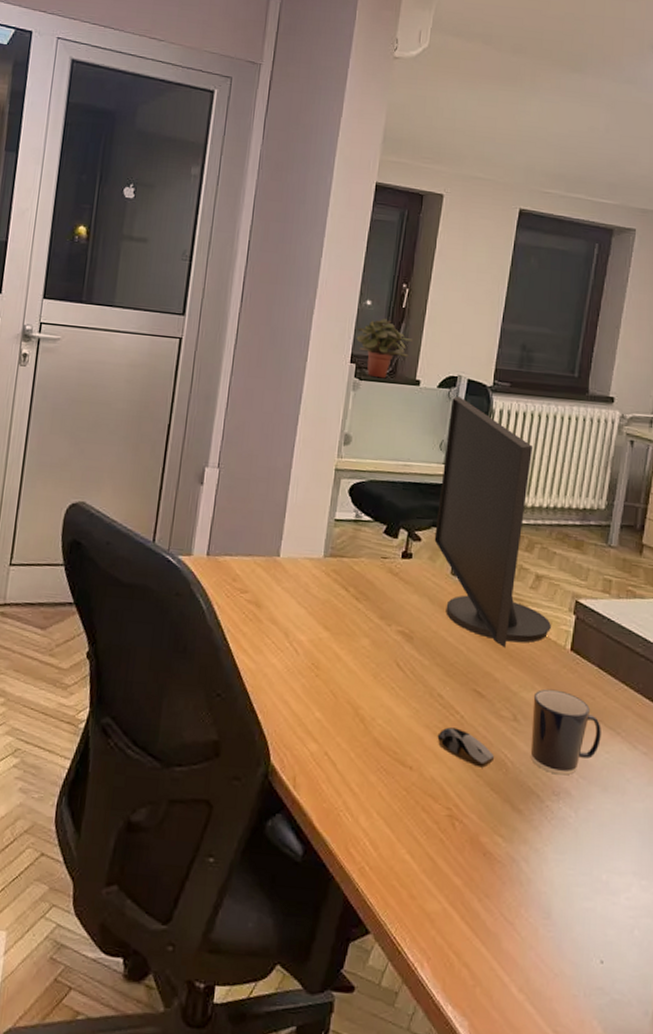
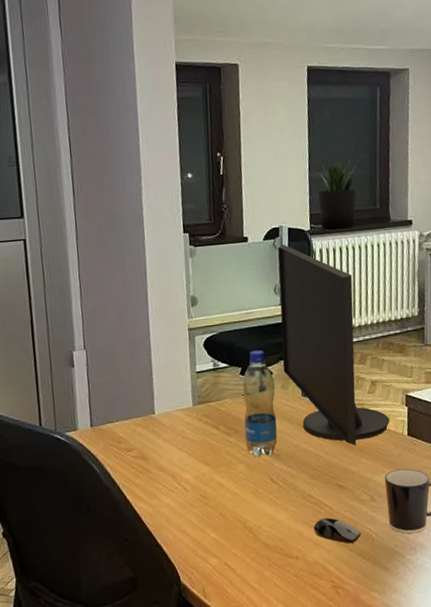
potted plant: present [356,319,414,379] -> none [184,188,235,242]
bottle: none [375,509,422,636] -> present [242,350,278,457]
planter: none [505,308,558,394] -> present [318,155,358,230]

